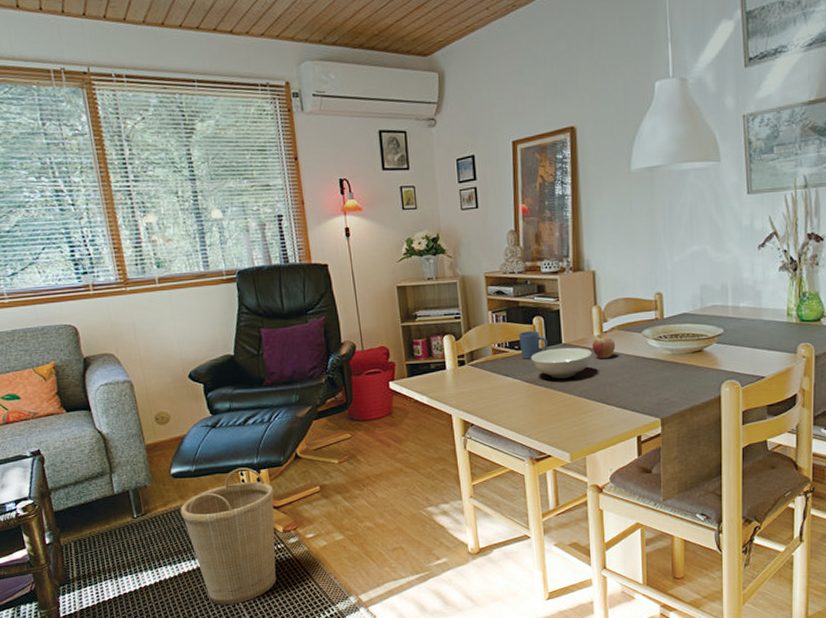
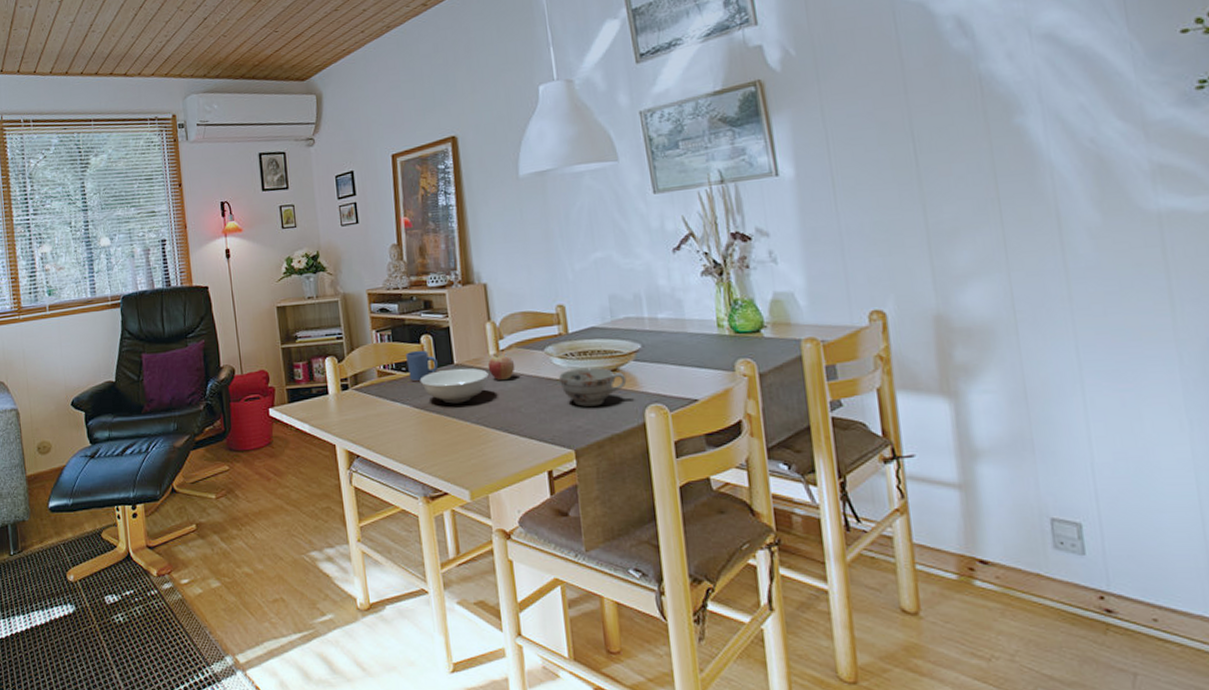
basket: present [180,467,277,605] -> none [55,502,150,659]
teacup: none [653,348,709,382] -> present [559,367,627,407]

